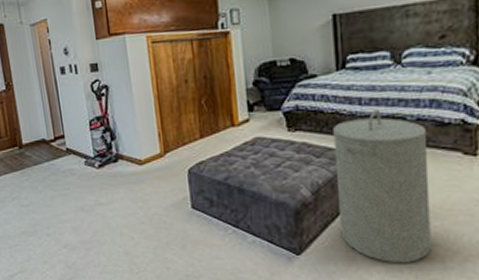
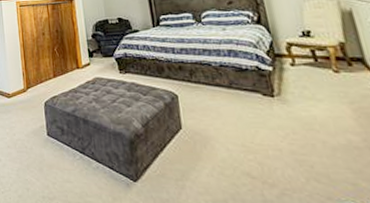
laundry hamper: present [333,109,431,262] -> none [154,57,250,194]

